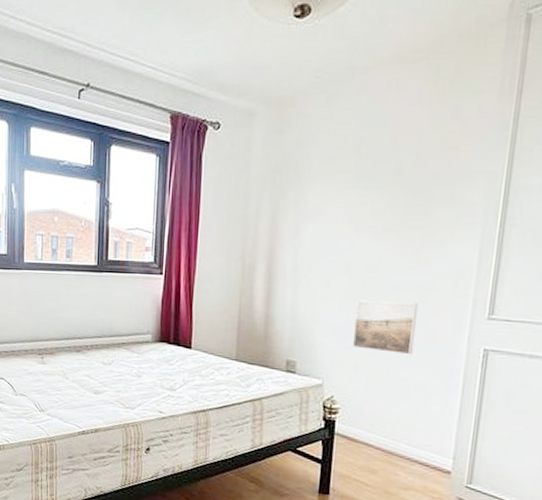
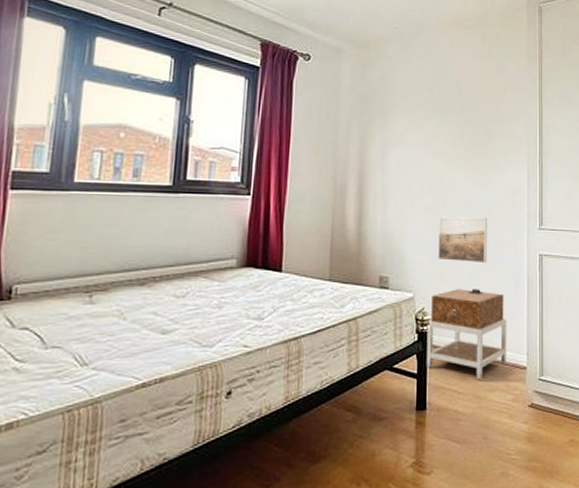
nightstand: none [332,380,431,476] -> present [426,289,507,380]

